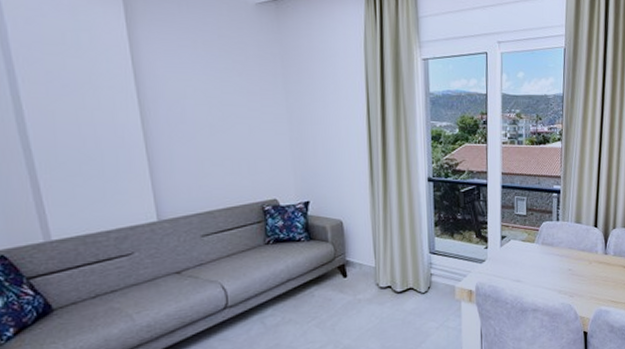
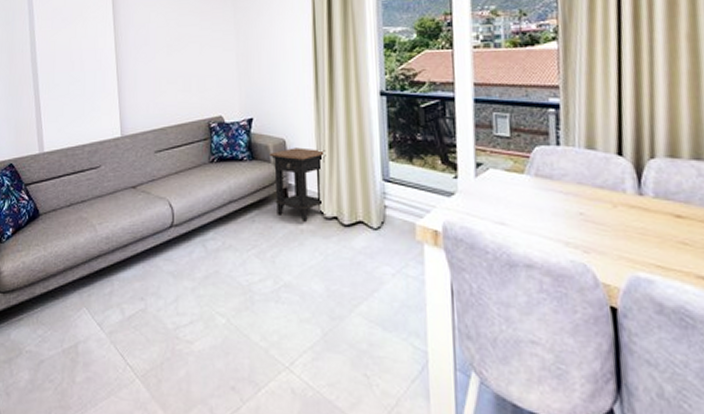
side table: none [326,227,381,293] -> present [268,147,326,222]

